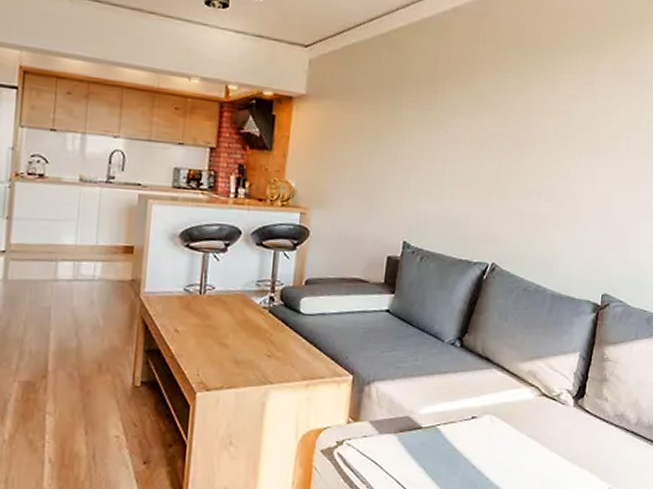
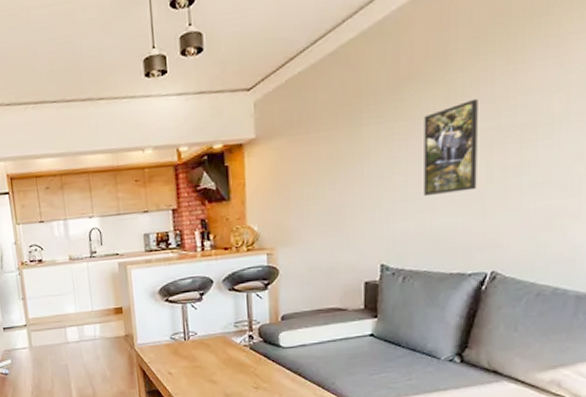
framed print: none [446,106,495,186] -> present [424,98,478,196]

